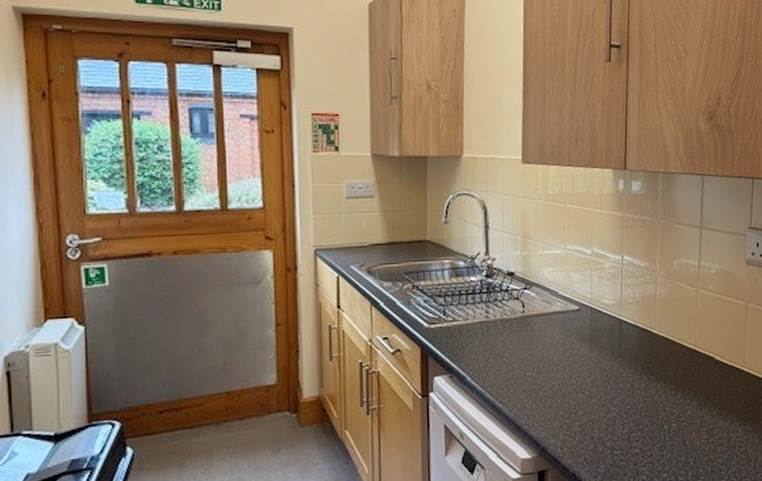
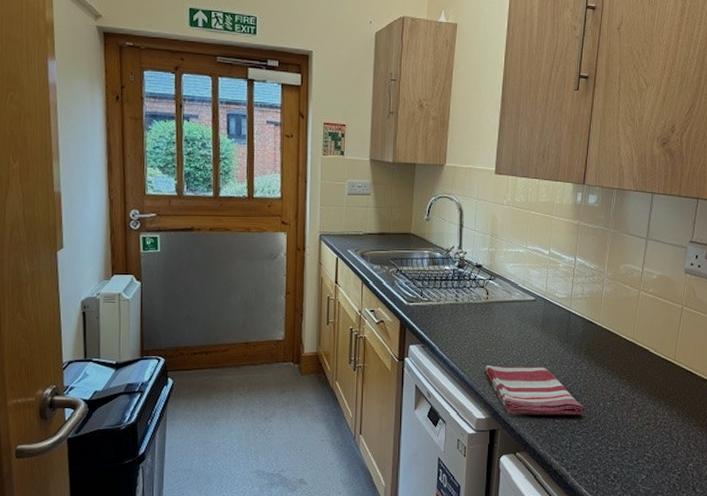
dish towel: none [526,388,648,451] -> present [484,365,585,416]

